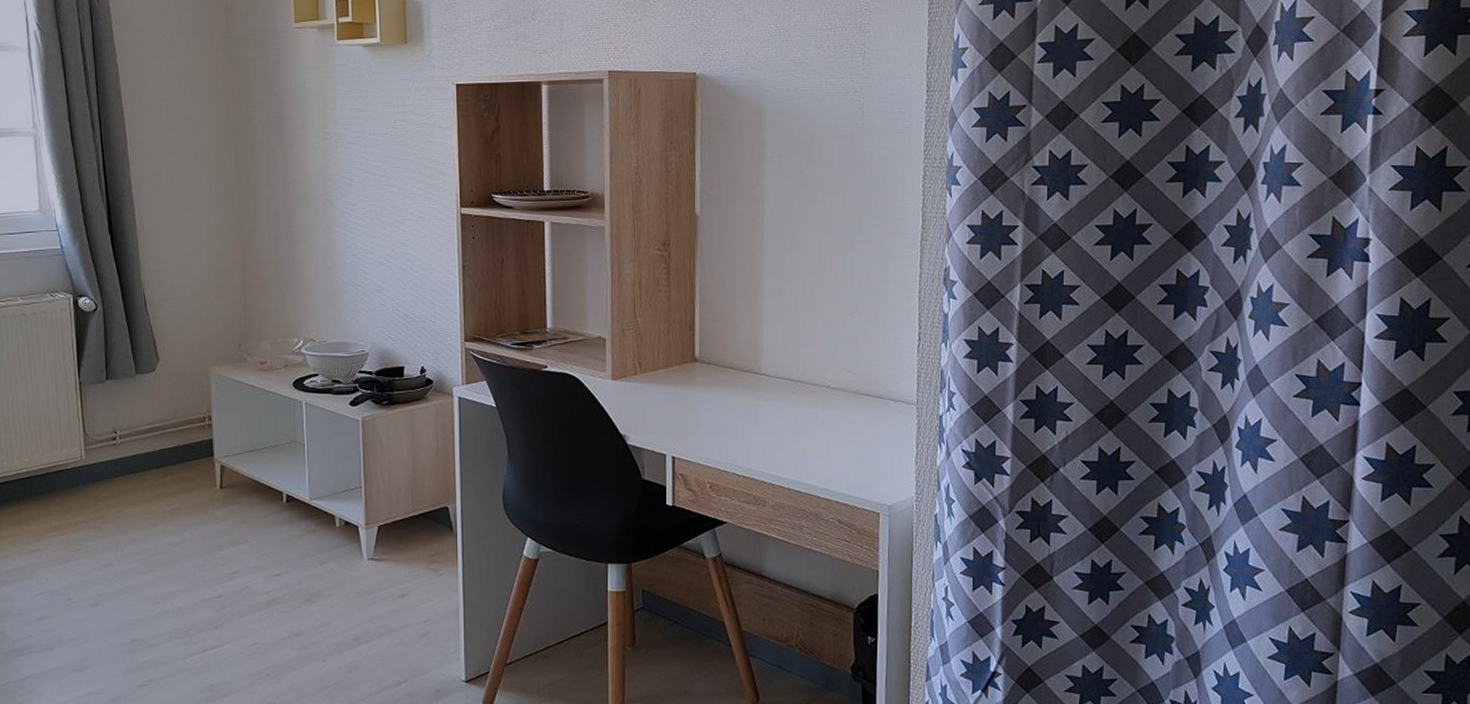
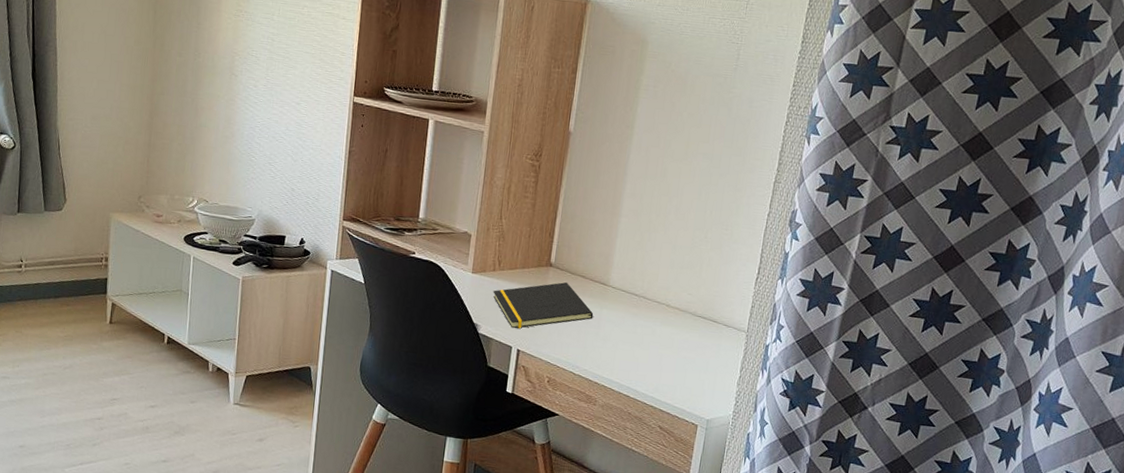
notepad: none [637,376,750,435] -> present [493,282,594,329]

